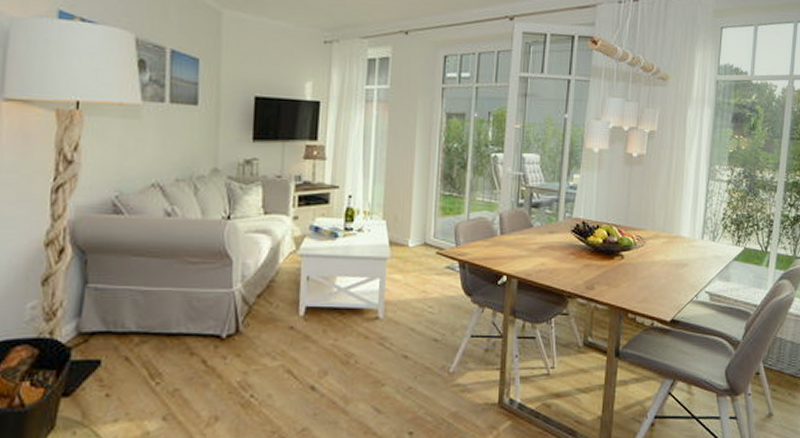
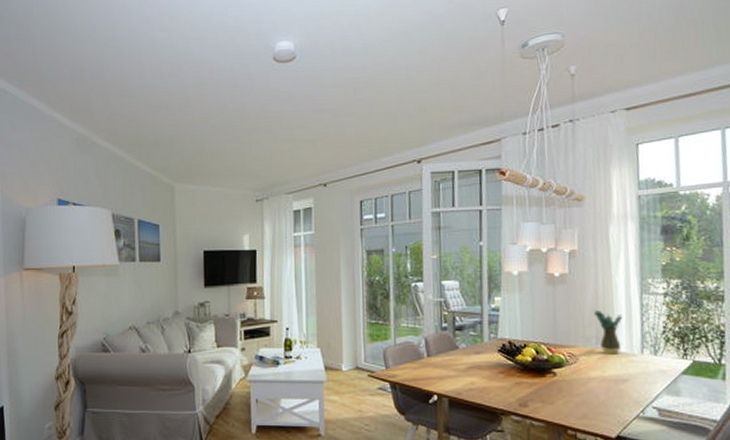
vase: none [665,194,690,239] -> present [594,311,623,355]

